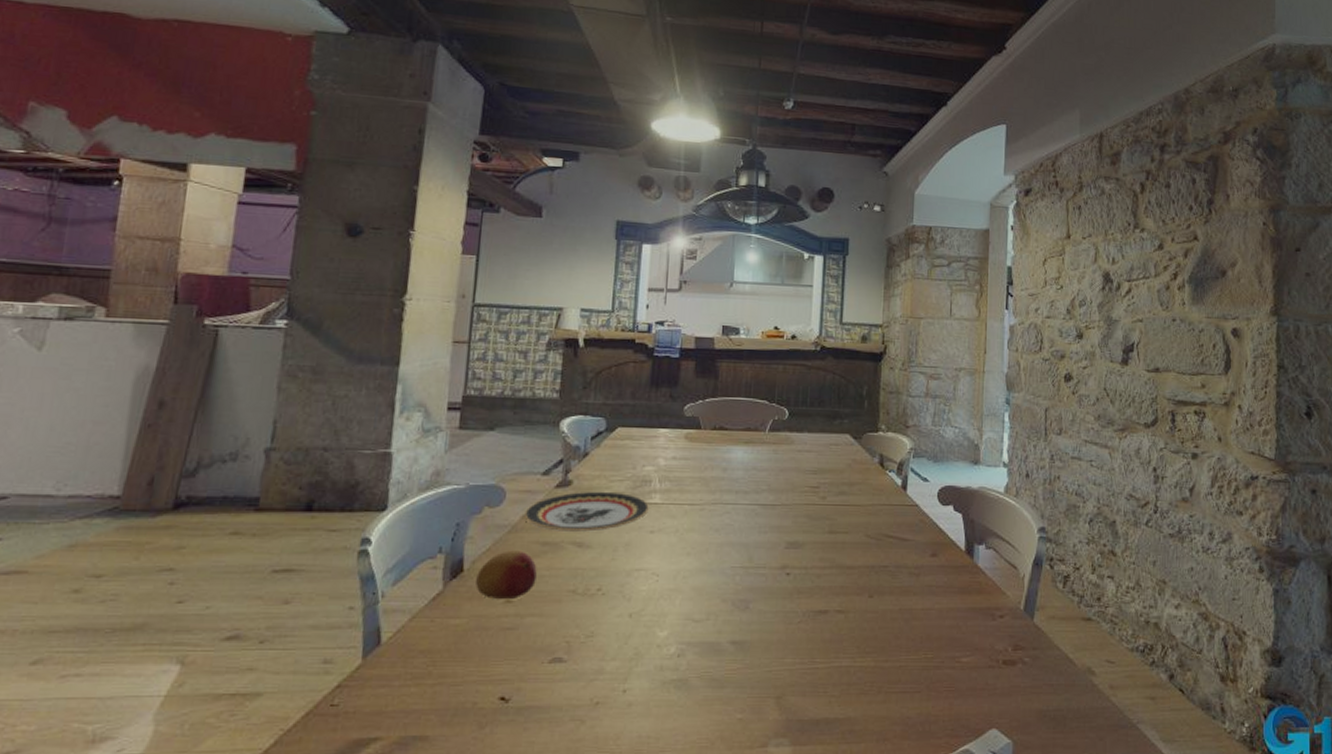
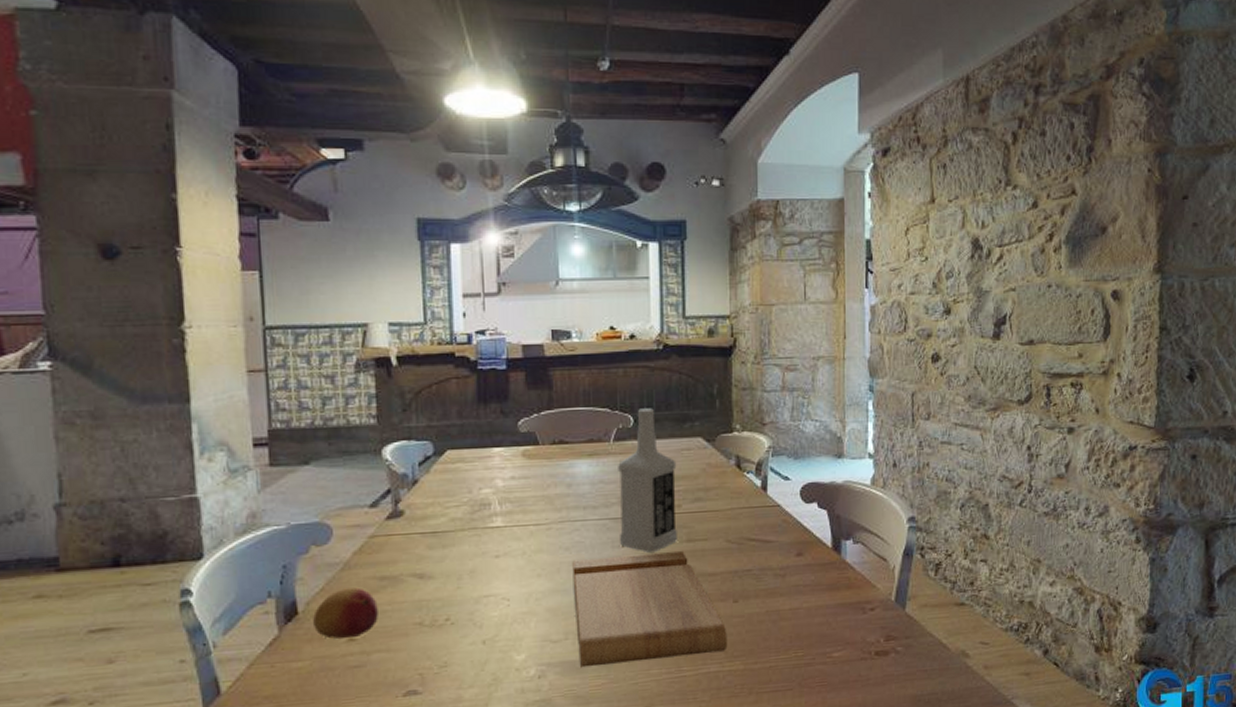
plate: present [523,491,650,532] -> none [354,518,492,565]
cutting board: none [717,541,861,650] -> present [572,551,728,668]
vodka: none [767,403,825,540] -> present [618,408,677,552]

